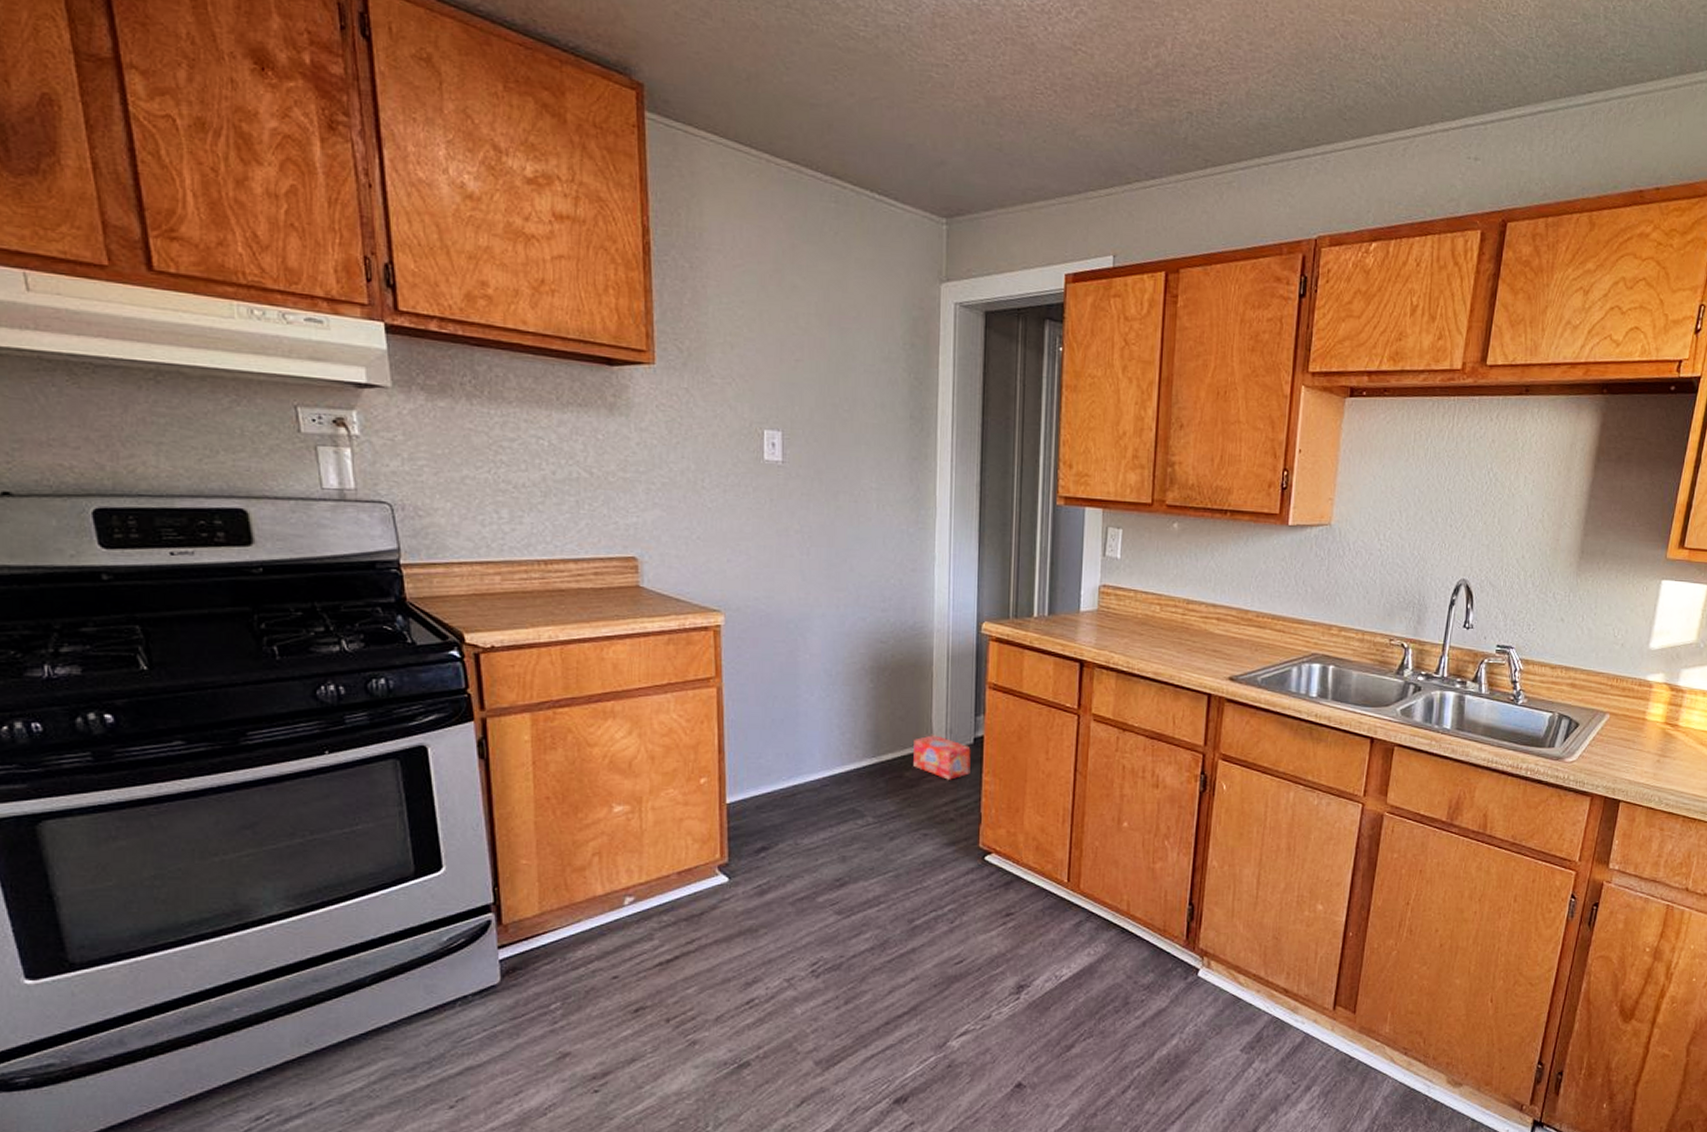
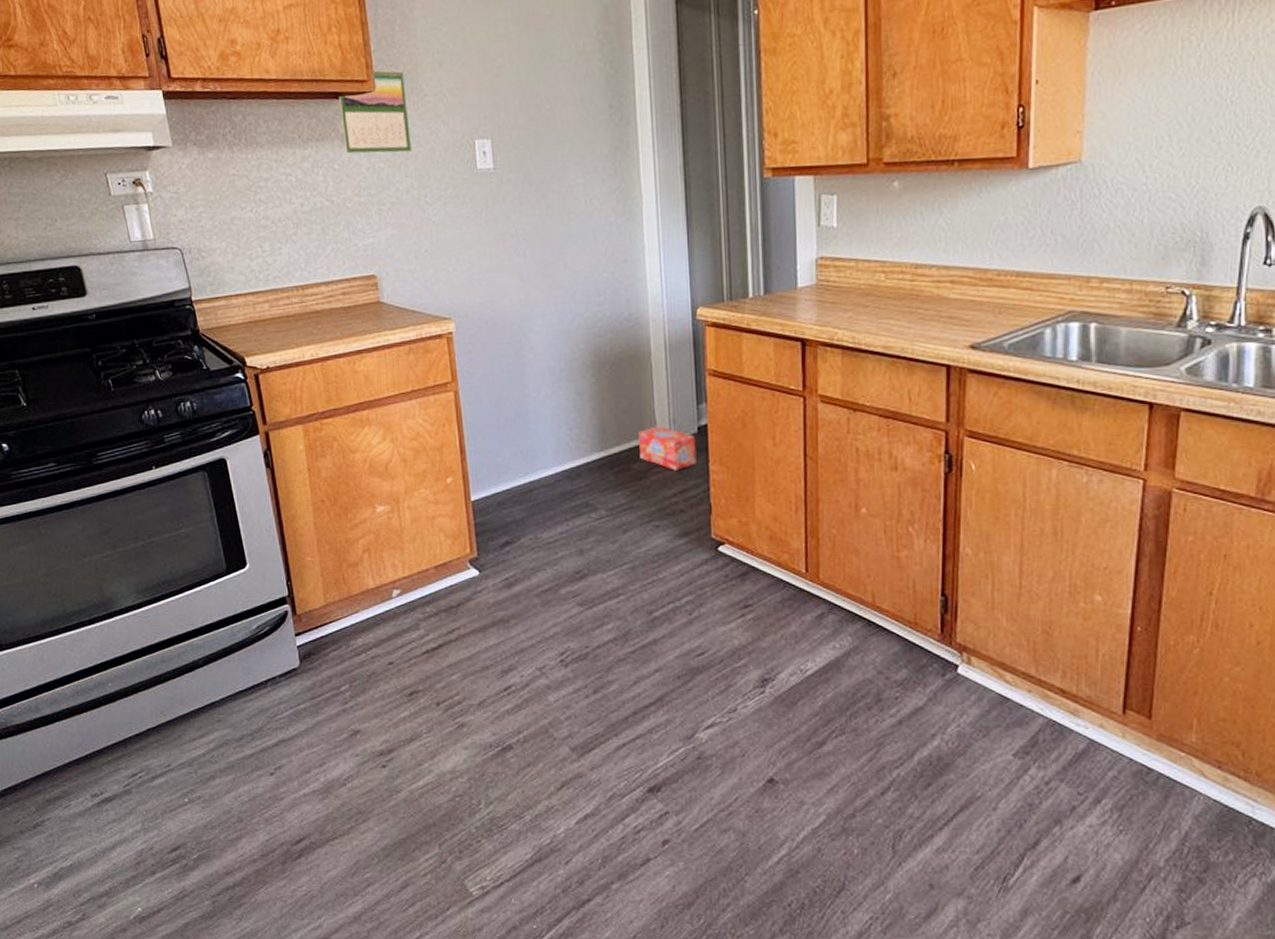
calendar: none [610,339,691,432] -> present [339,68,411,154]

